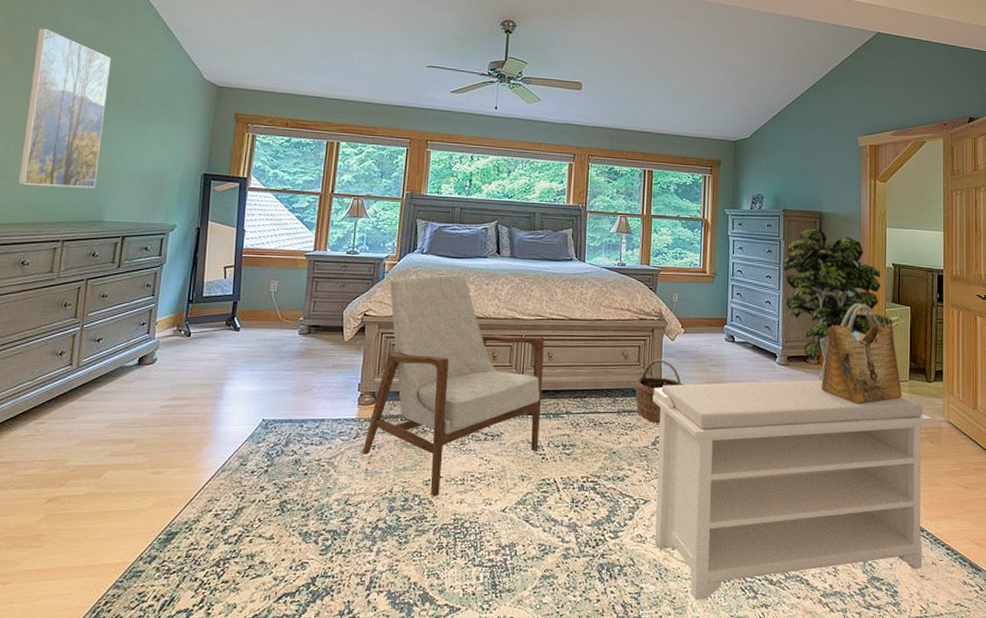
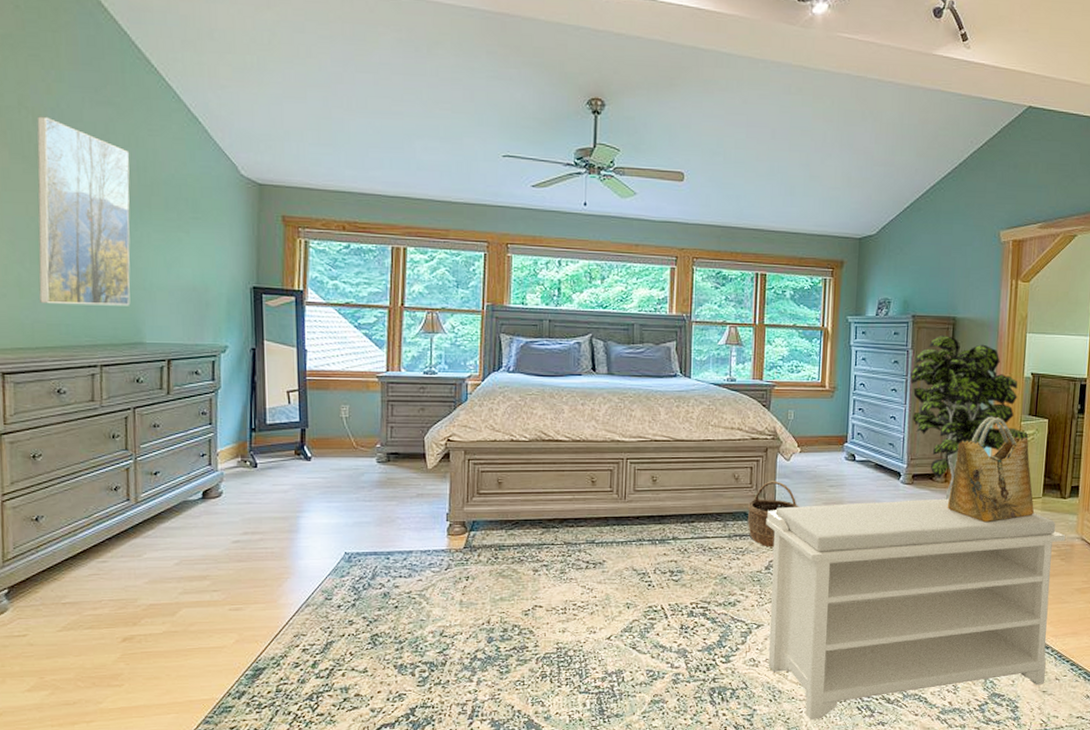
armchair: present [362,274,545,497] -> none [455,394,648,627]

